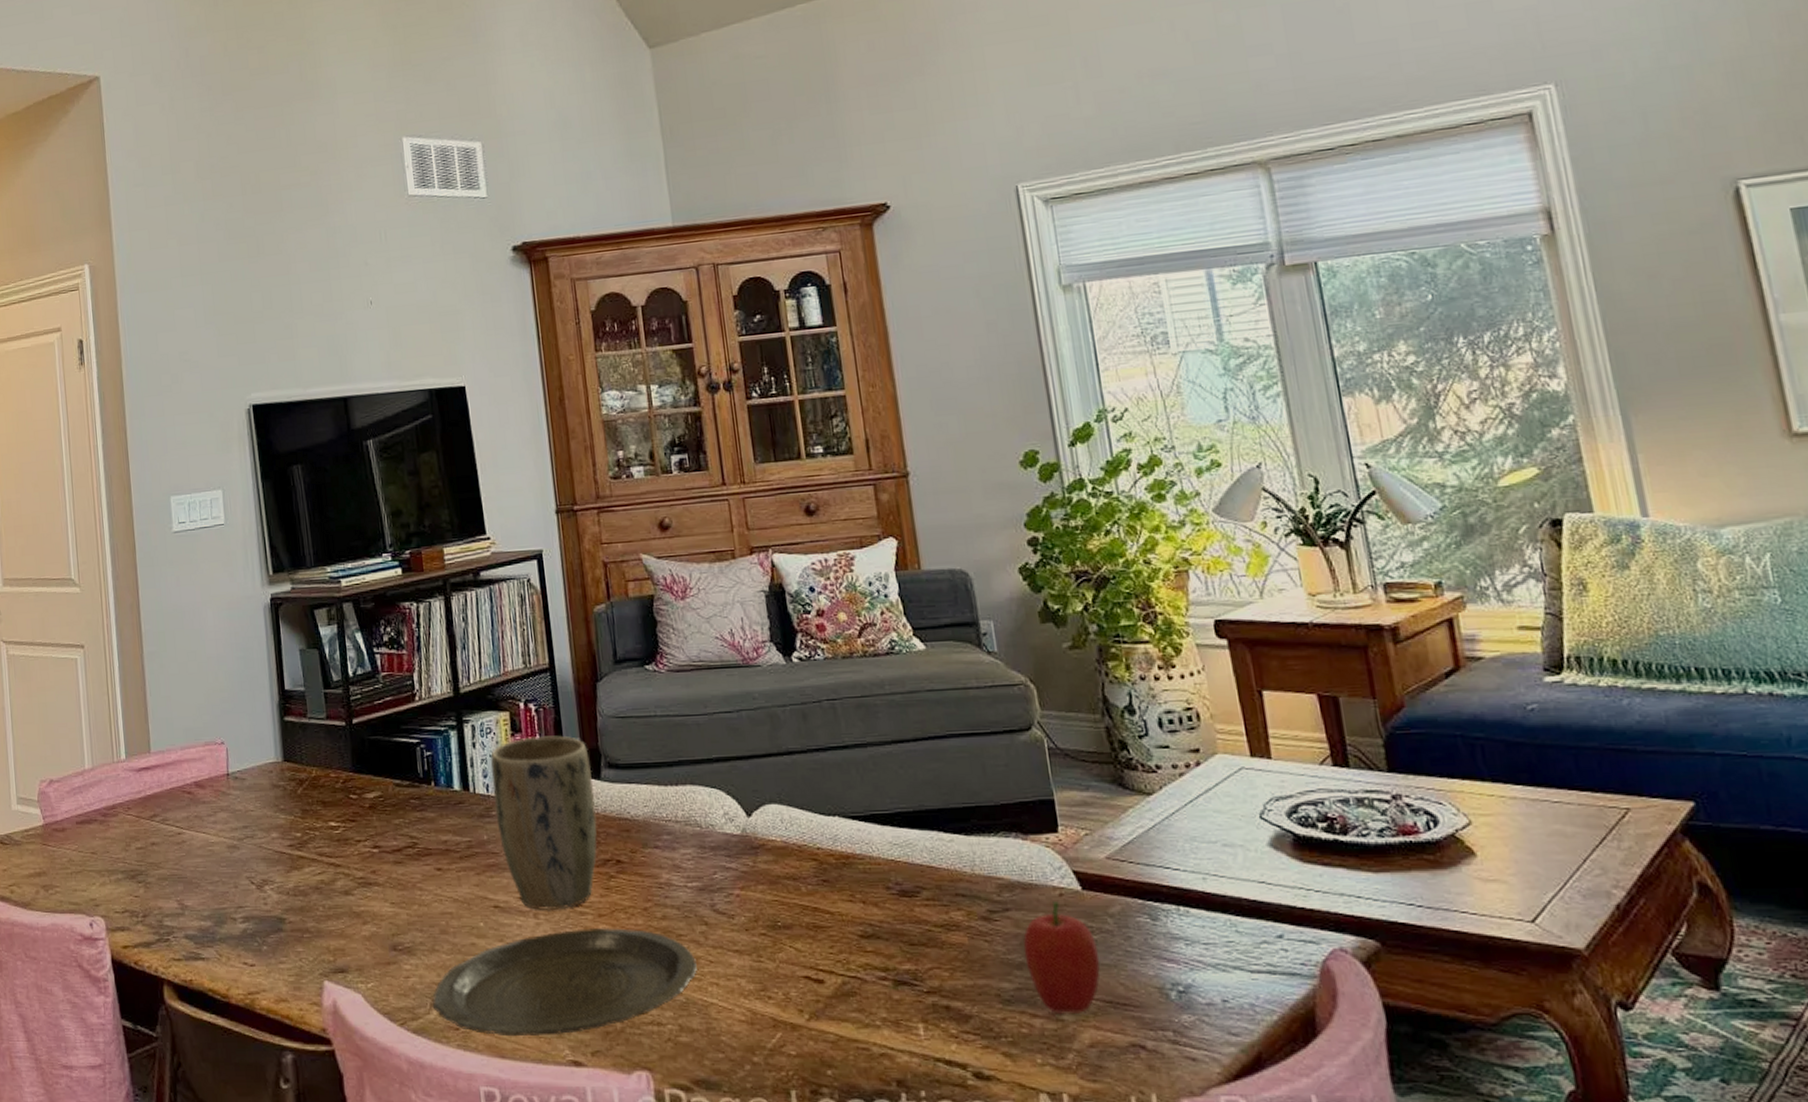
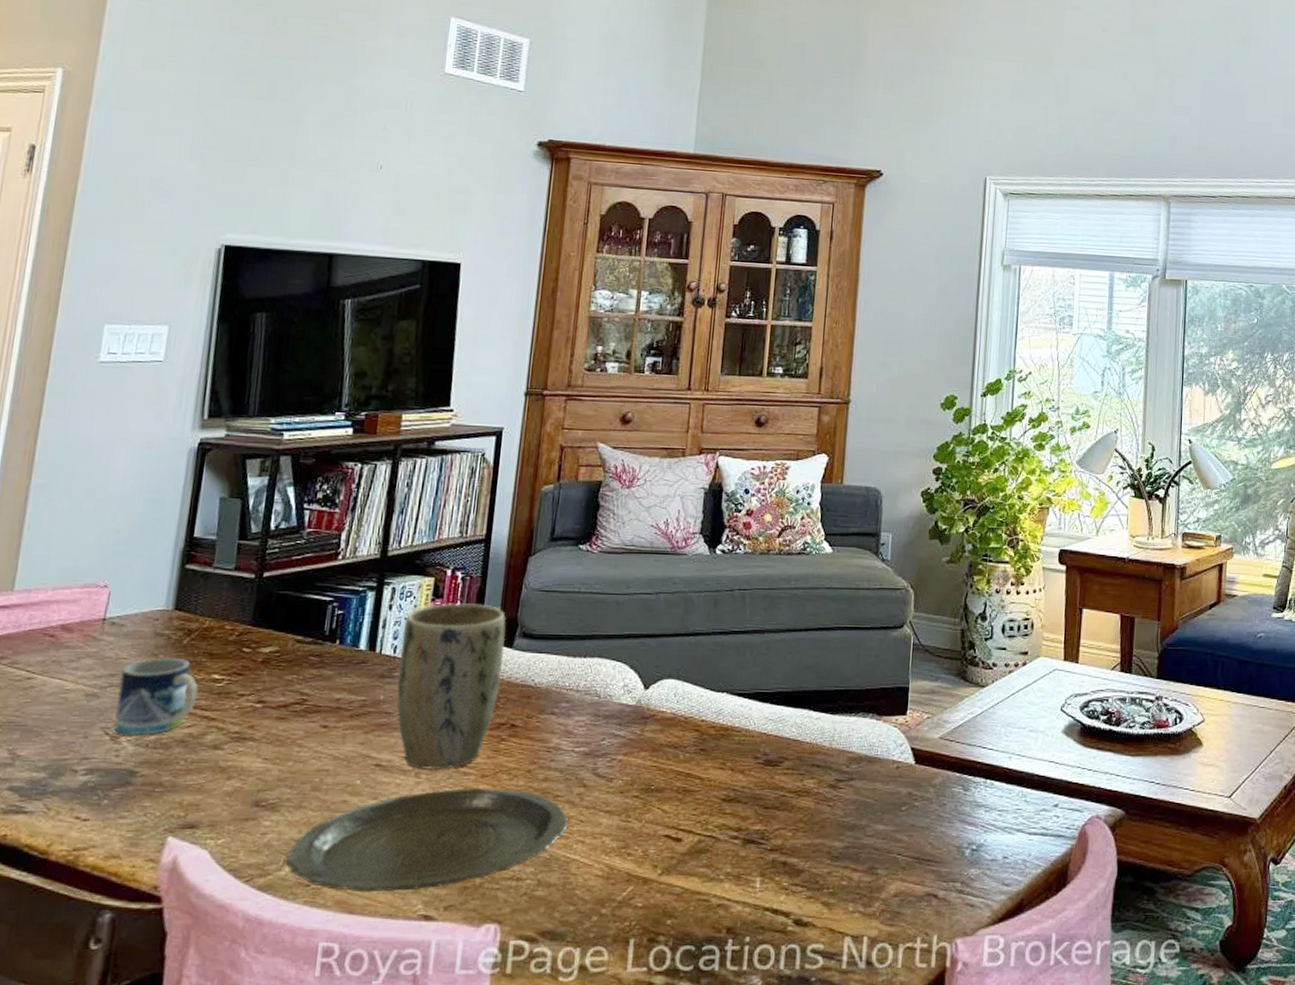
mug: none [252,807,321,884] -> present [114,657,198,735]
fruit: present [1023,901,1101,1015] -> none [857,773,917,869]

